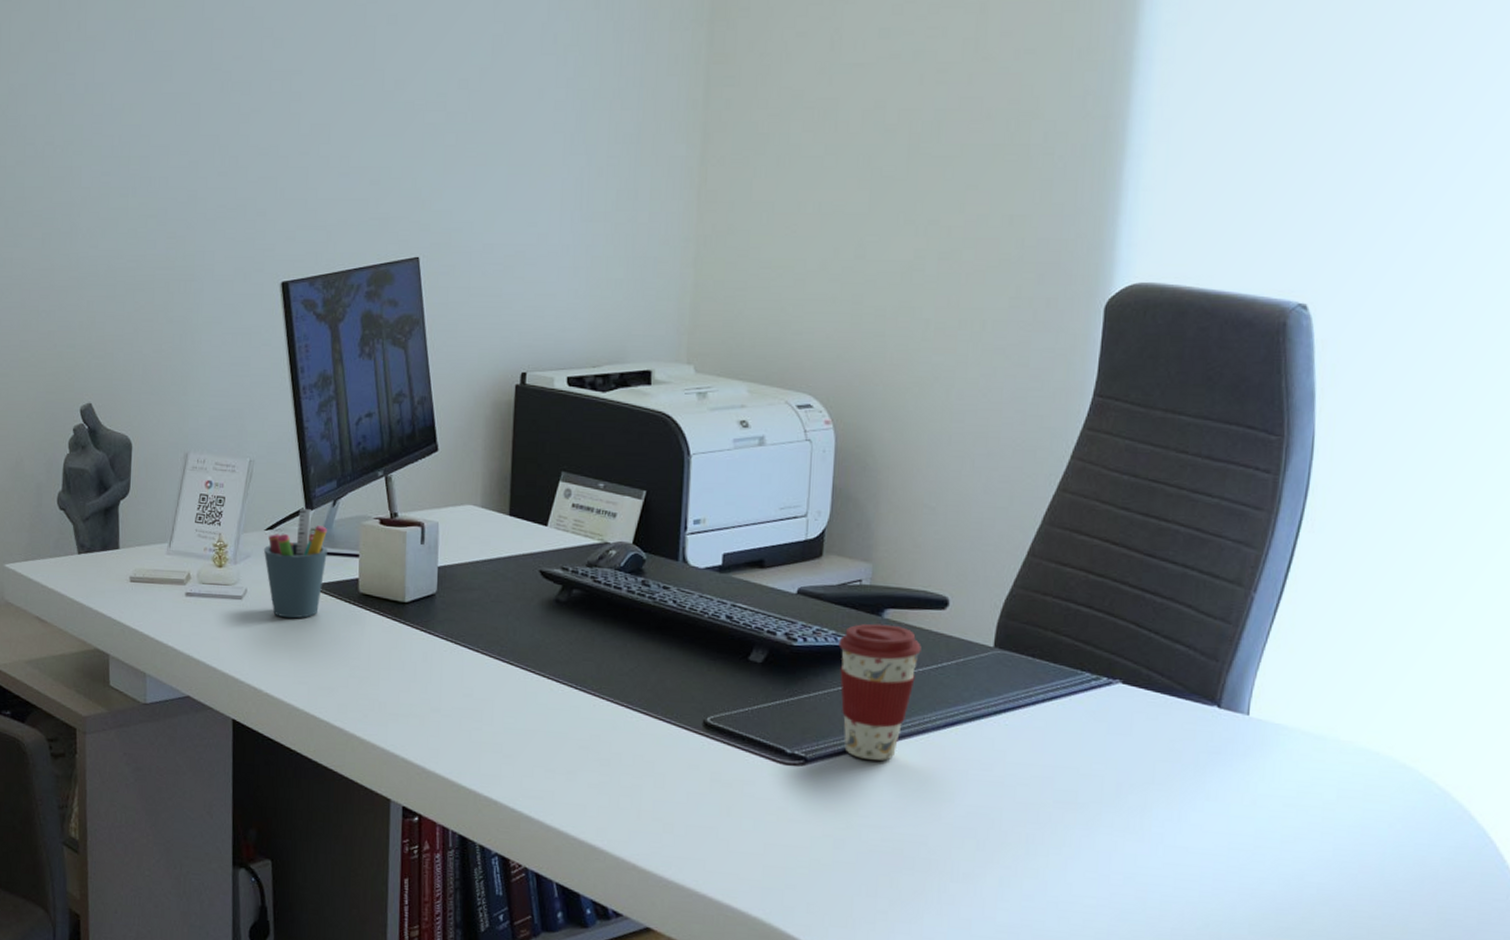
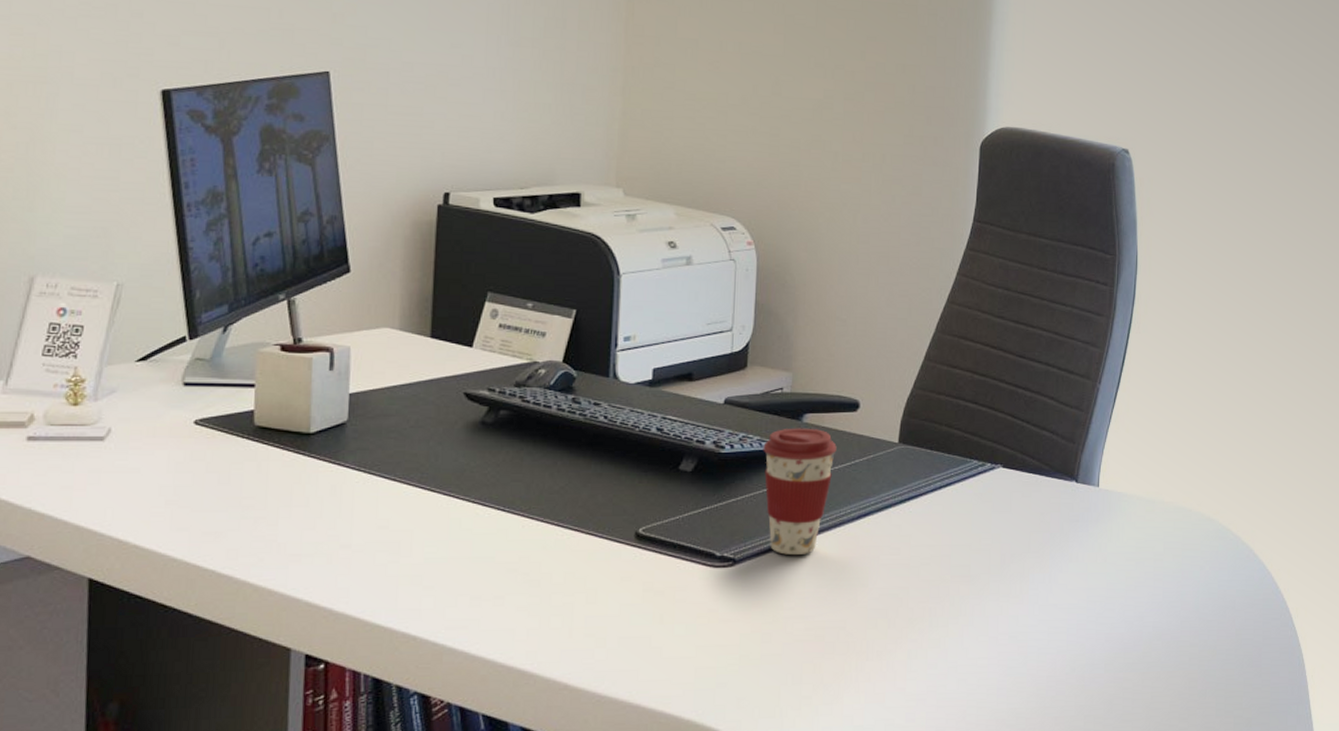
pen holder: present [263,509,327,619] -> none [133,337,216,459]

